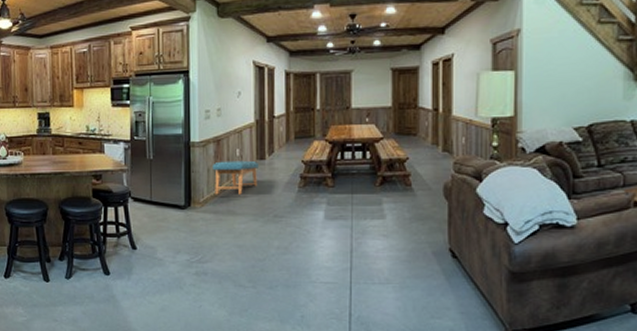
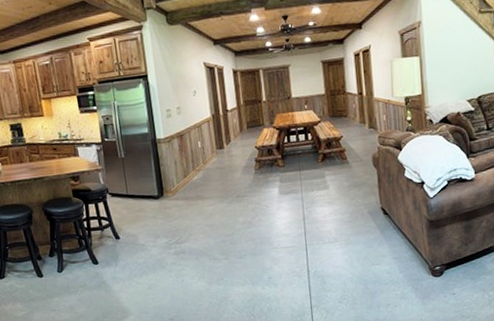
bench: present [211,160,260,195] -> none [178,150,220,184]

